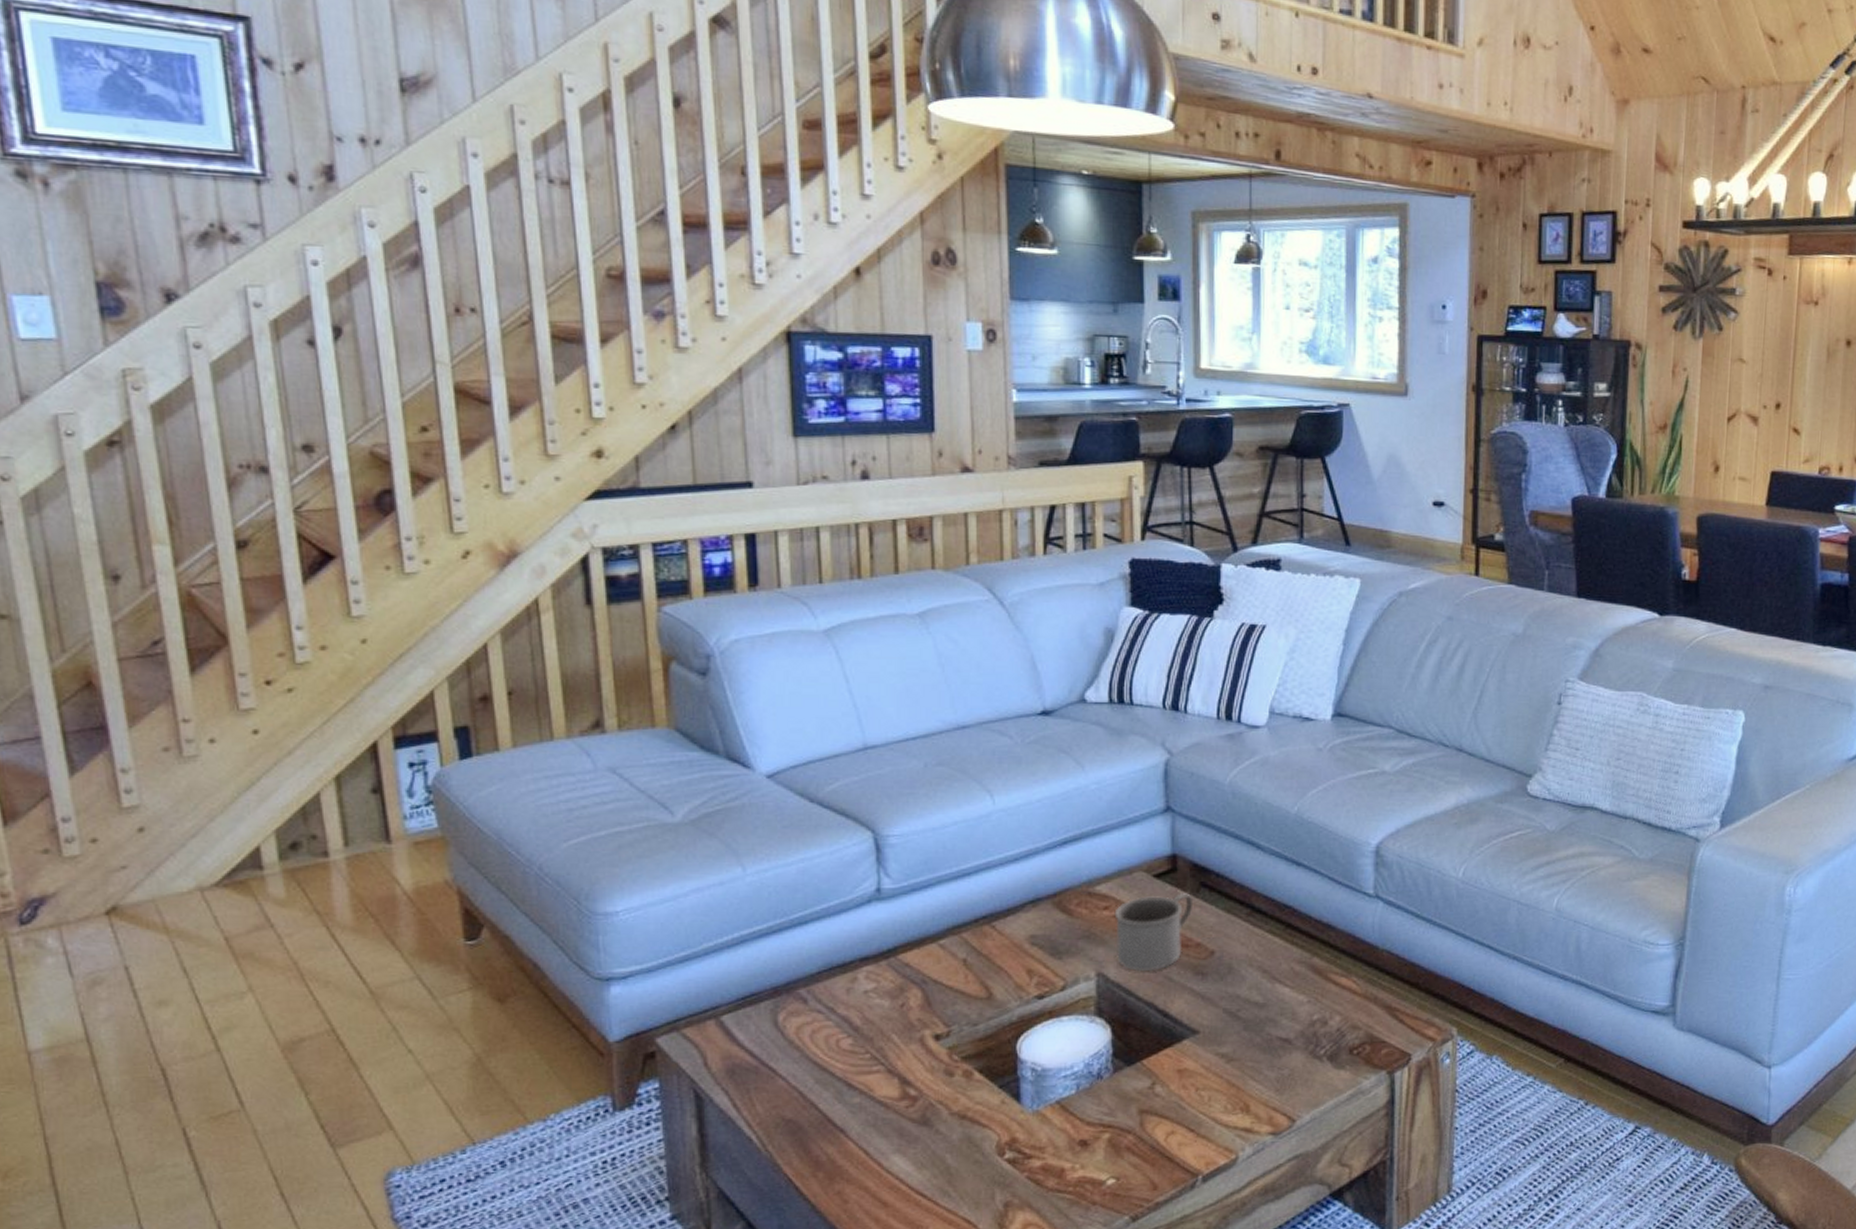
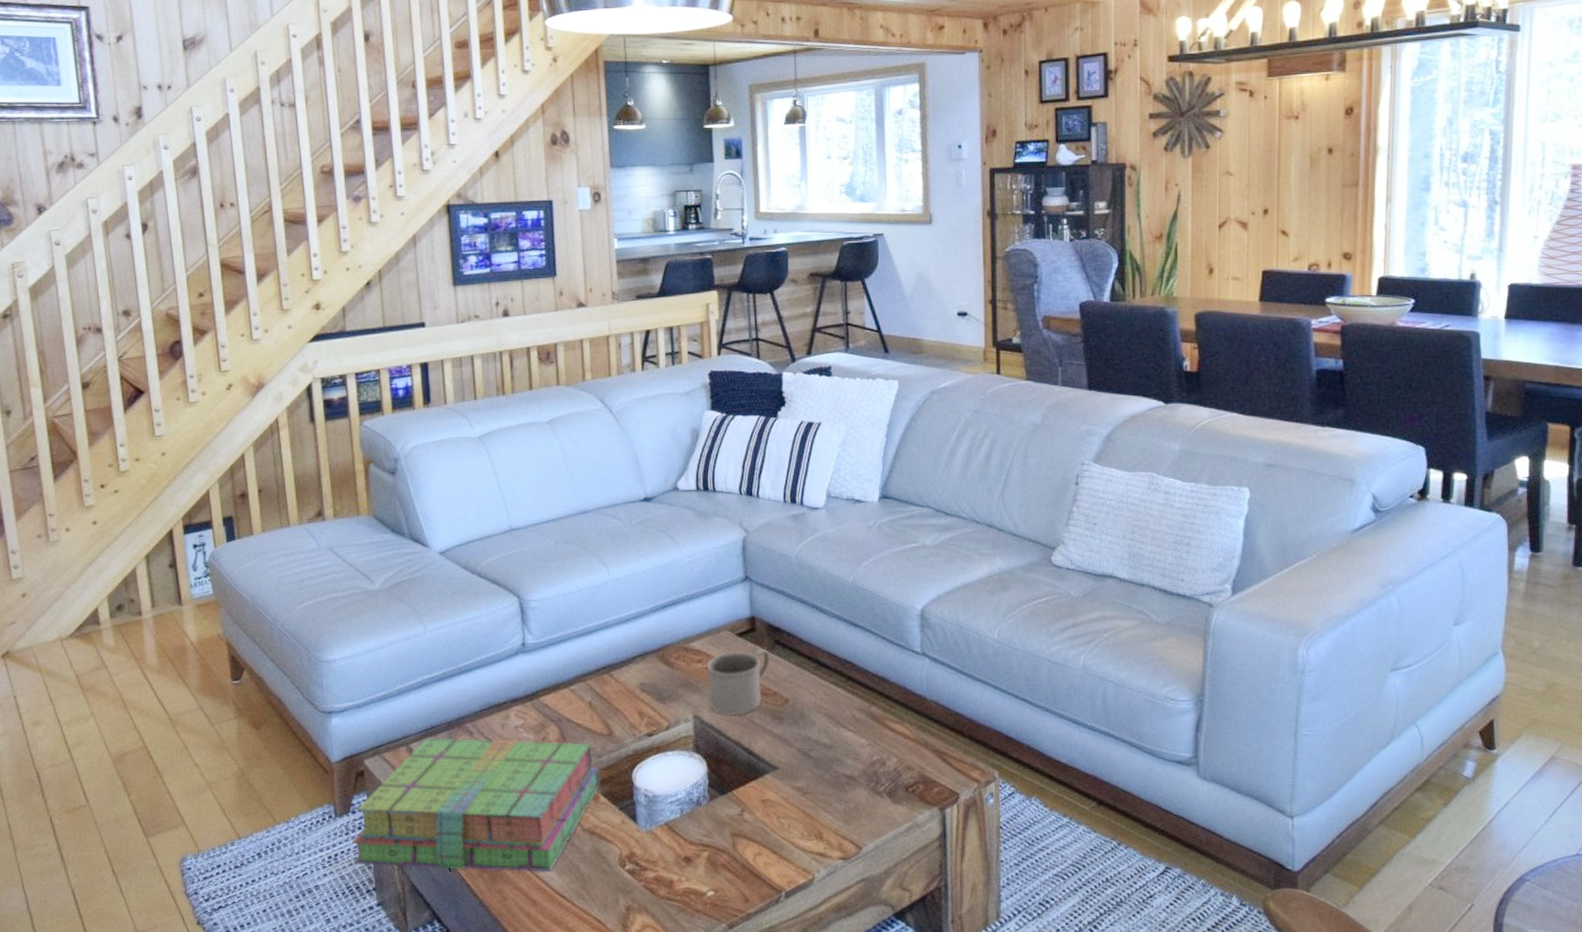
stack of books: none [636,1007,976,1171] -> present [352,737,601,872]

